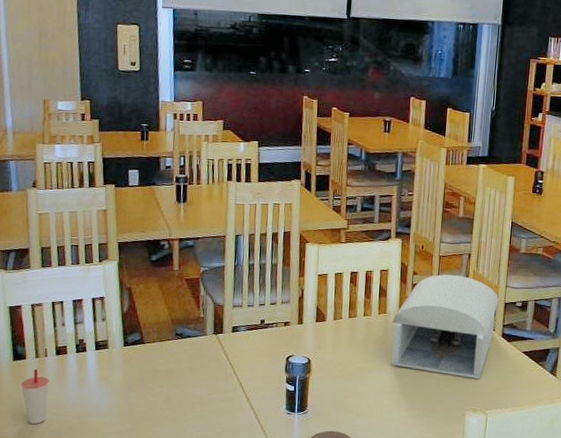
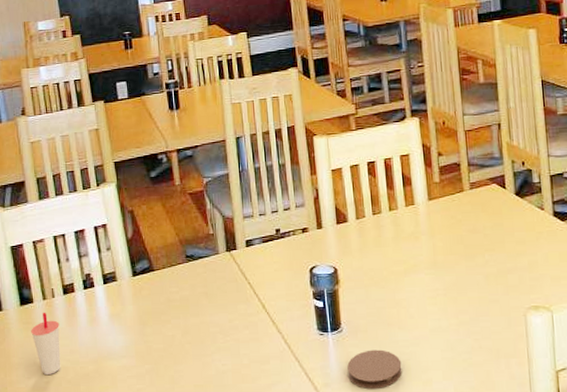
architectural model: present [391,274,499,379] -> none [422,149,544,270]

